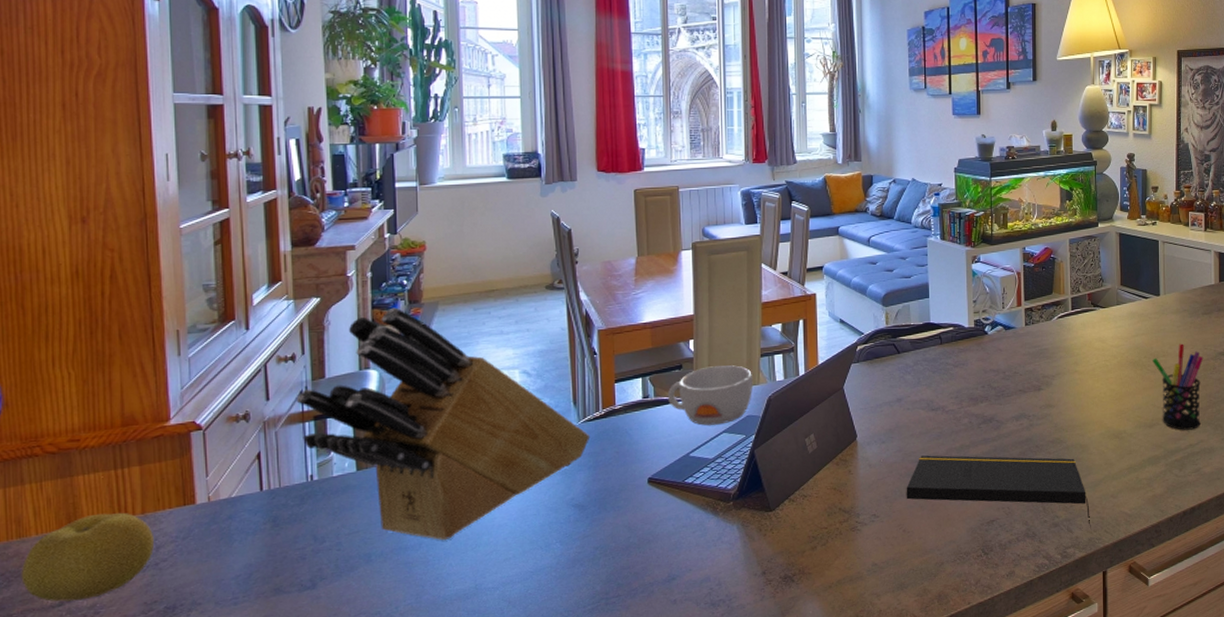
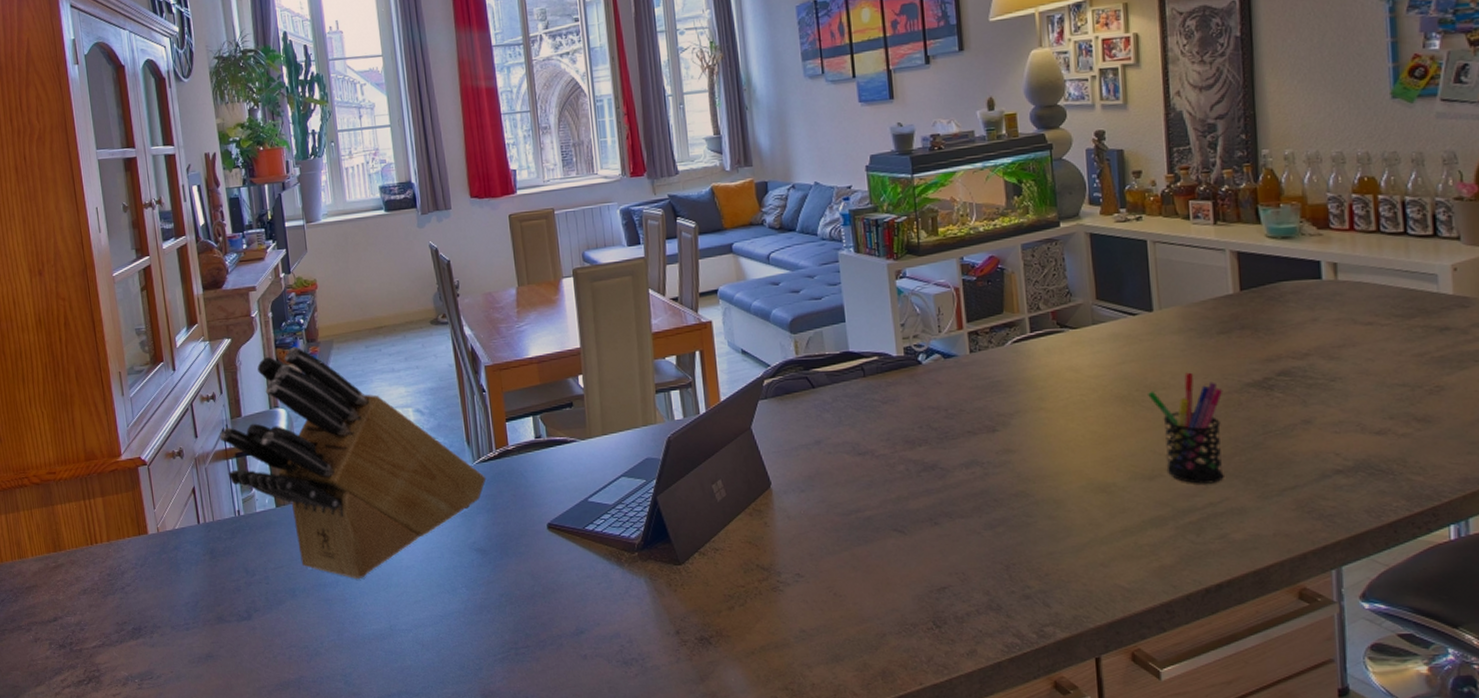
fruit: present [21,512,155,602] -> none [24,539,120,618]
bowl: present [667,365,754,426] -> none [559,403,650,468]
notepad: present [906,455,1091,527] -> none [833,507,1075,602]

